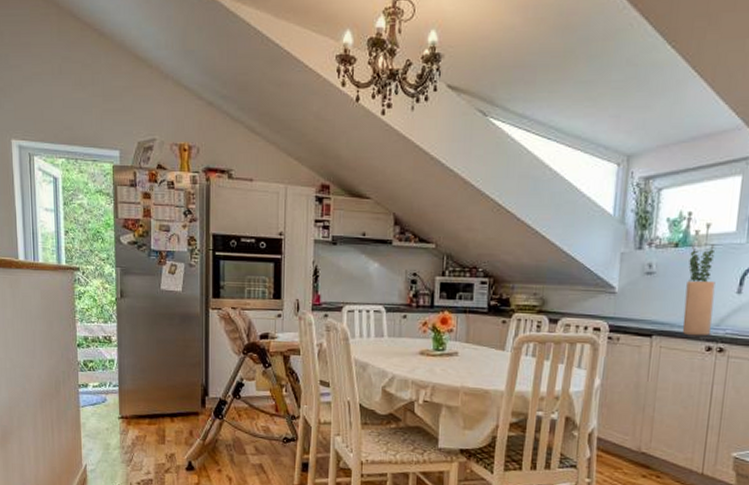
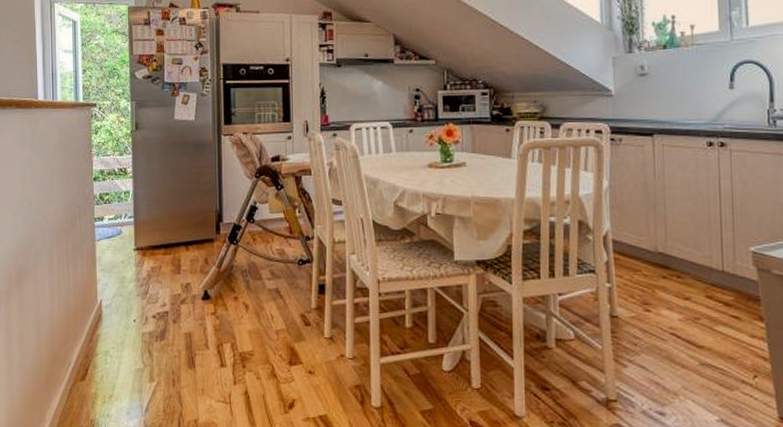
vase: present [682,244,716,337] -> none [678,44,709,133]

